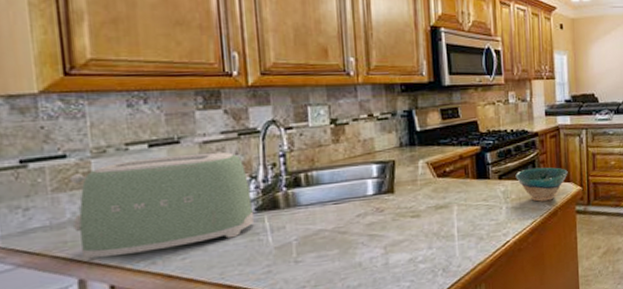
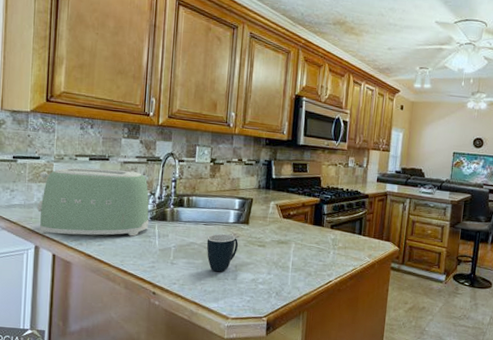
mug: none [340,210,384,261] -> present [206,233,238,272]
bowl: present [515,167,568,202] -> none [344,224,389,254]

